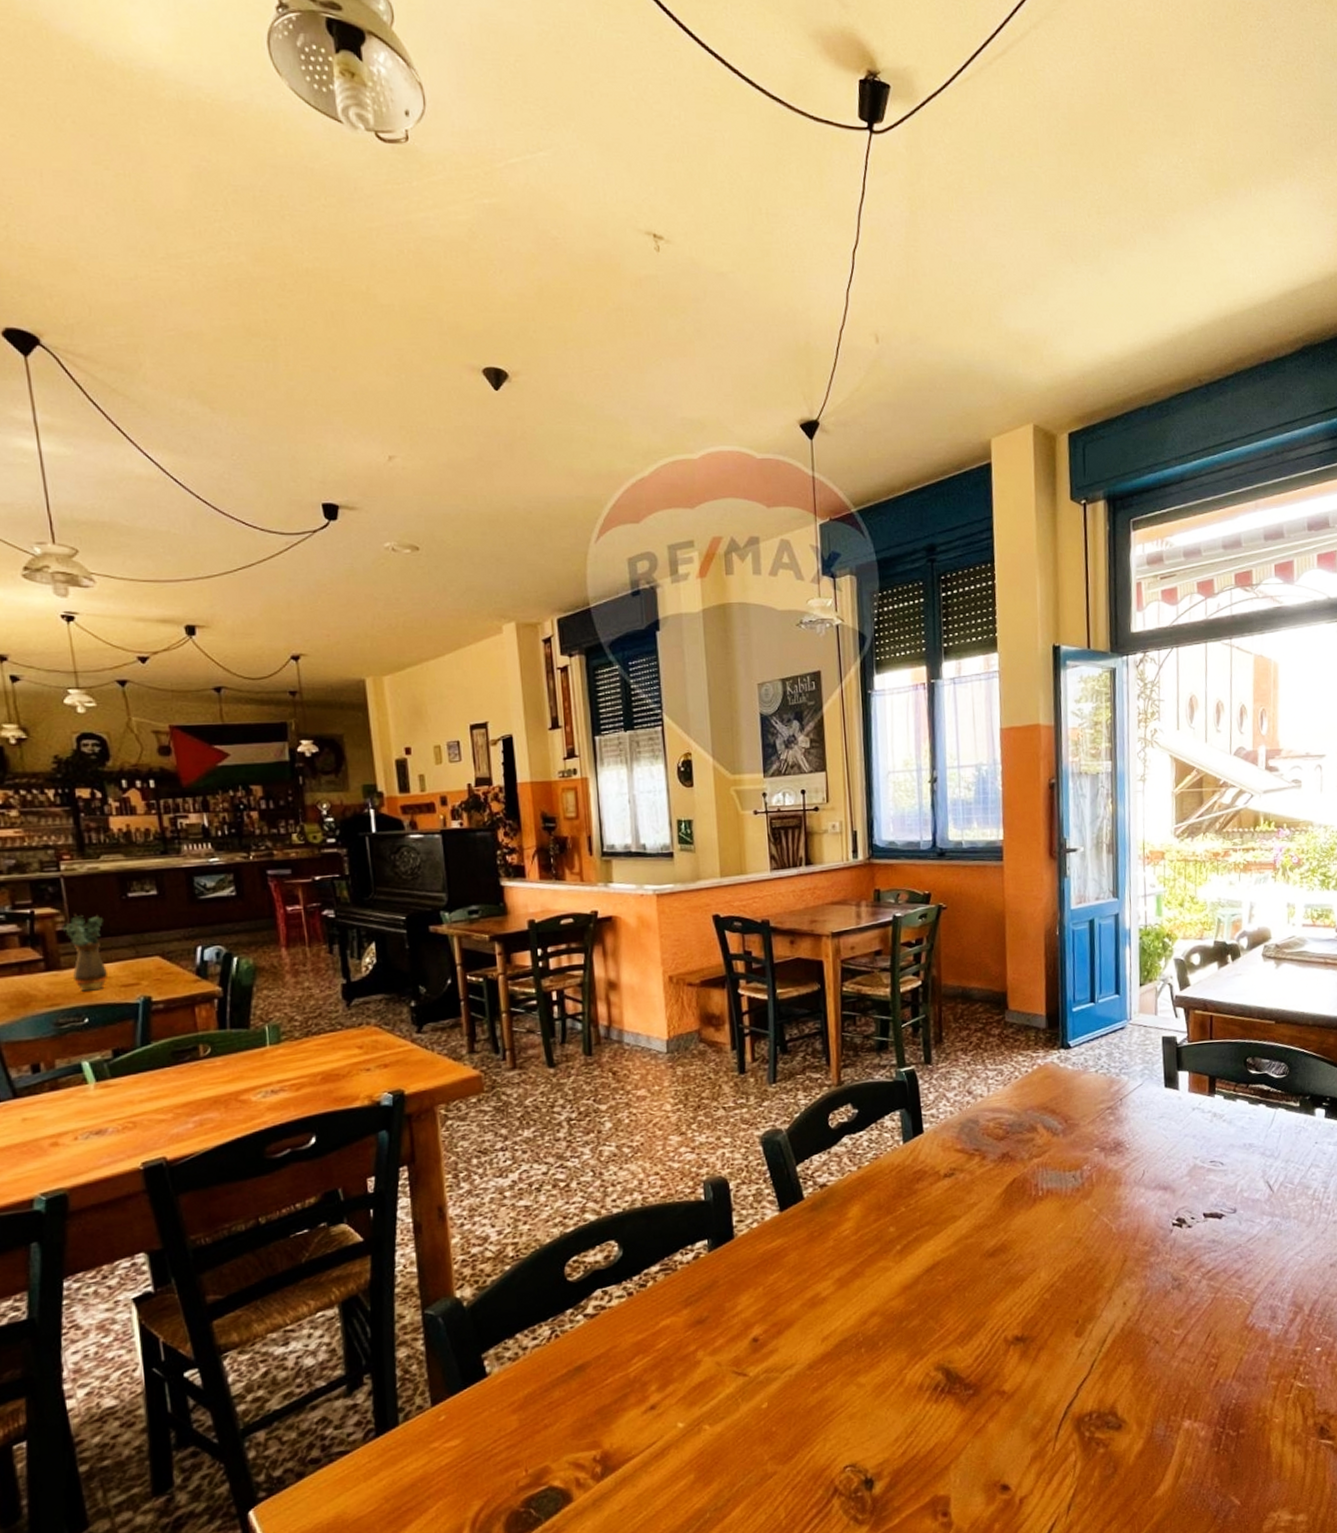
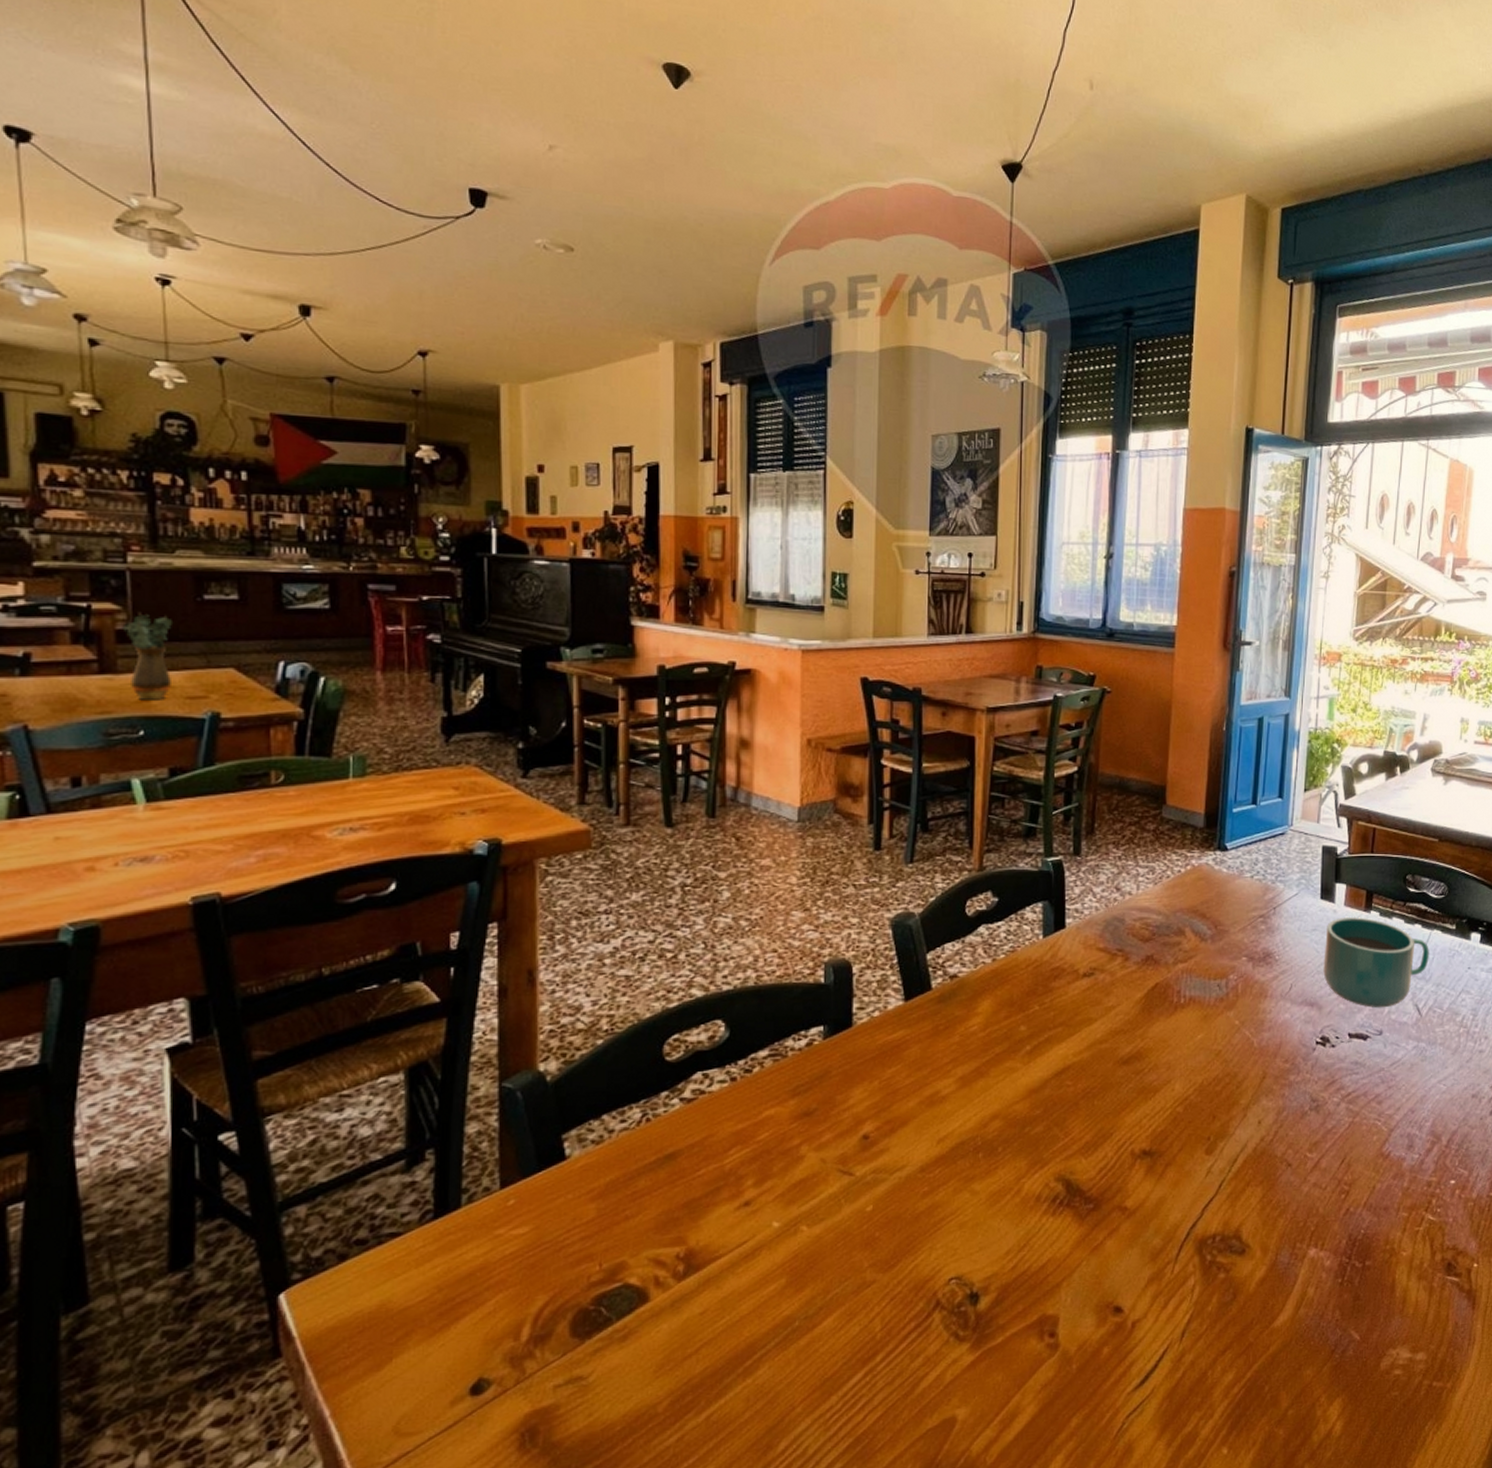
cup: none [1173,1101,1276,1187] -> present [1323,917,1429,1008]

